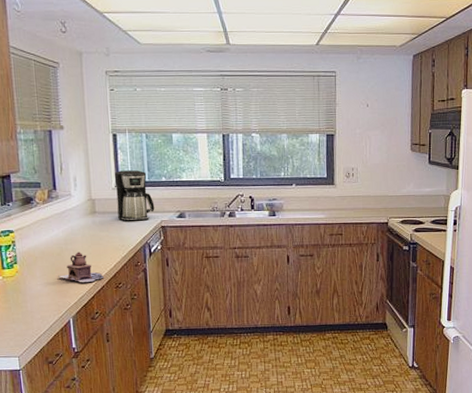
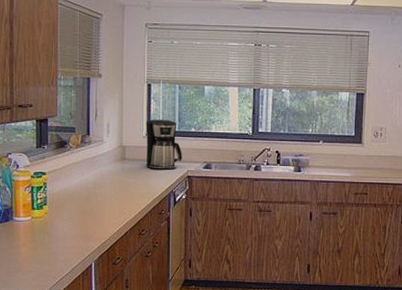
teapot: present [57,252,104,282] -> none [83,197,128,227]

